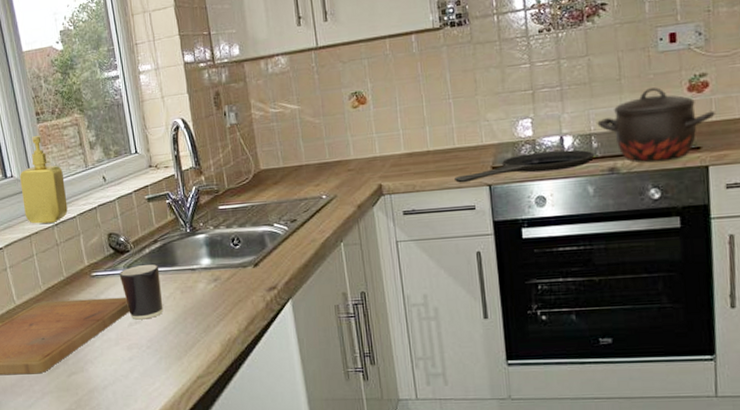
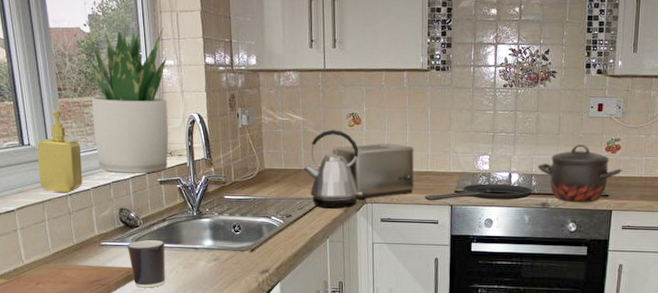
planter: none [64,30,154,196] -> present [89,23,169,174]
kettle: none [304,114,379,208] -> present [303,129,364,210]
toaster: none [336,120,440,193] -> present [332,143,415,201]

